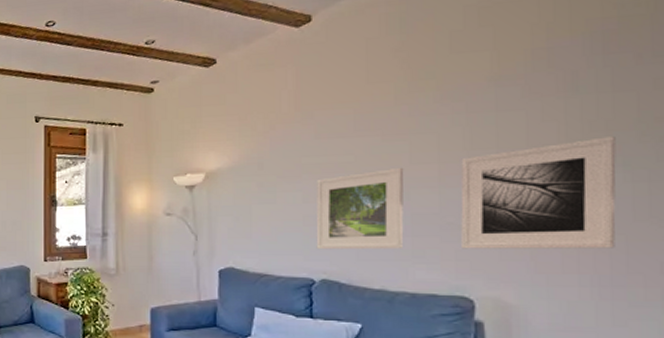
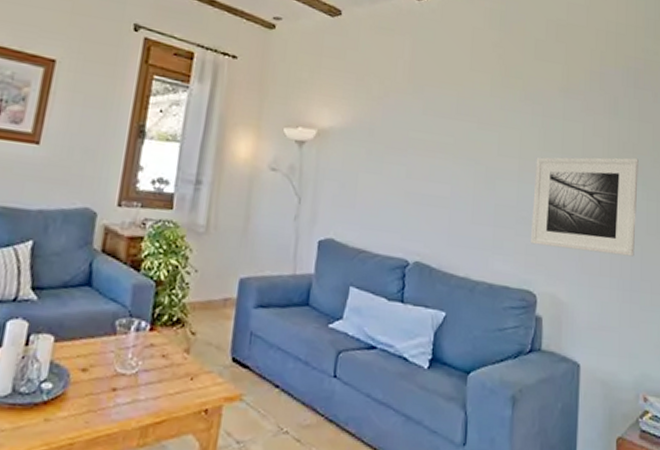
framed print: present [316,167,404,250] -> none [413,155,493,238]

